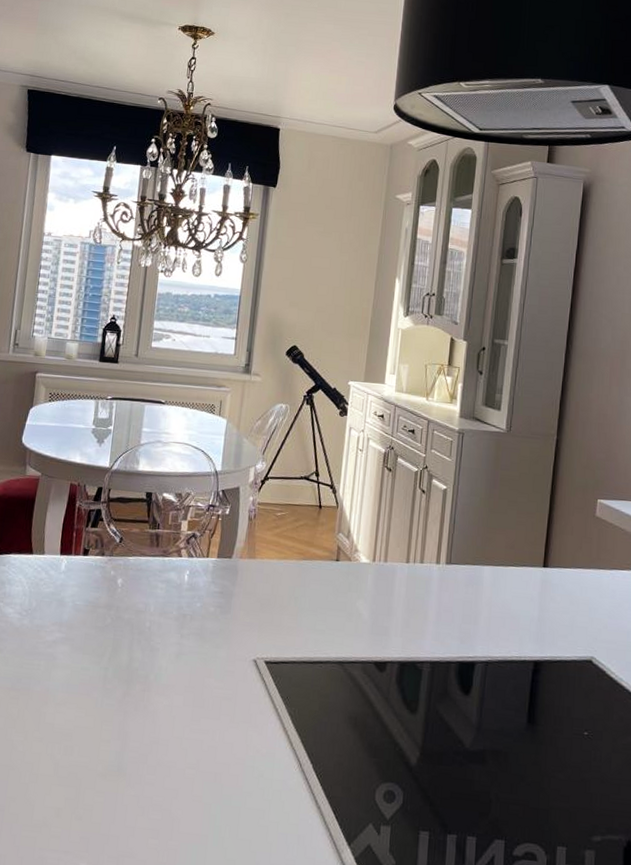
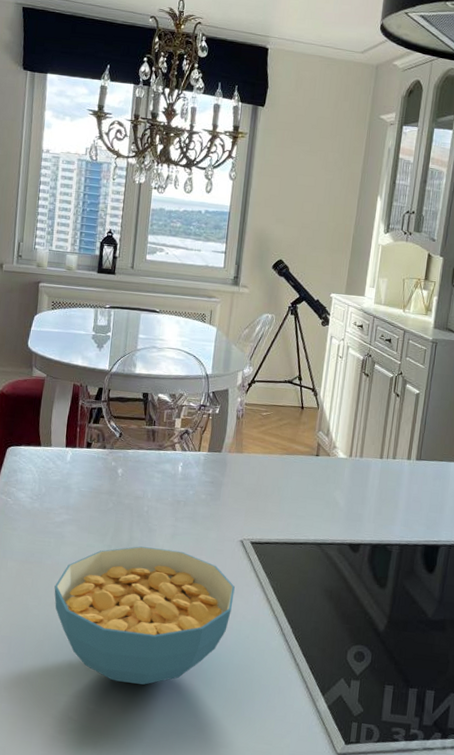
cereal bowl: none [42,668,247,836] -> present [54,546,235,685]

